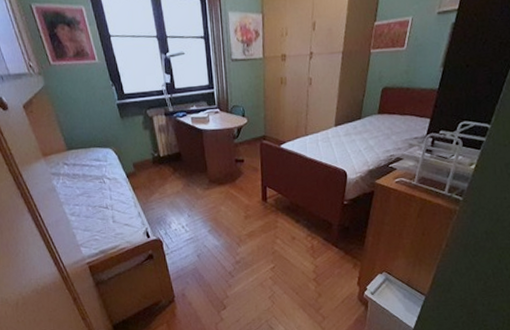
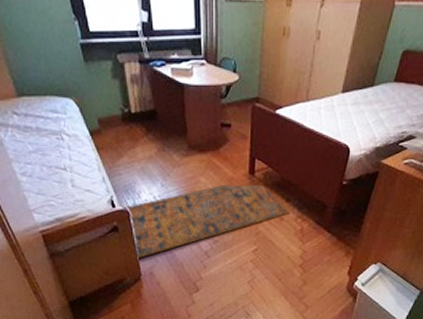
rug: none [158,209,300,283] -> present [125,184,290,259]

